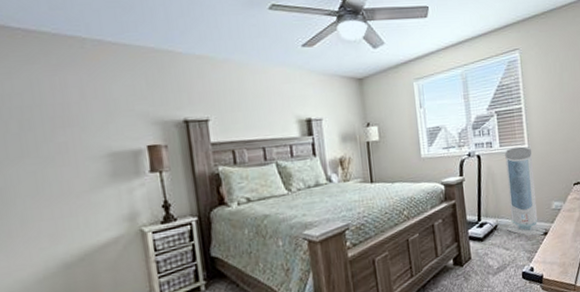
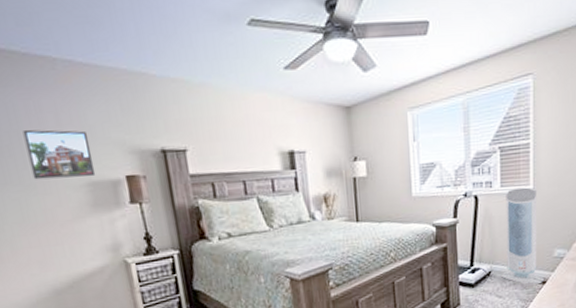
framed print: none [45,104,117,152] -> present [23,130,96,180]

